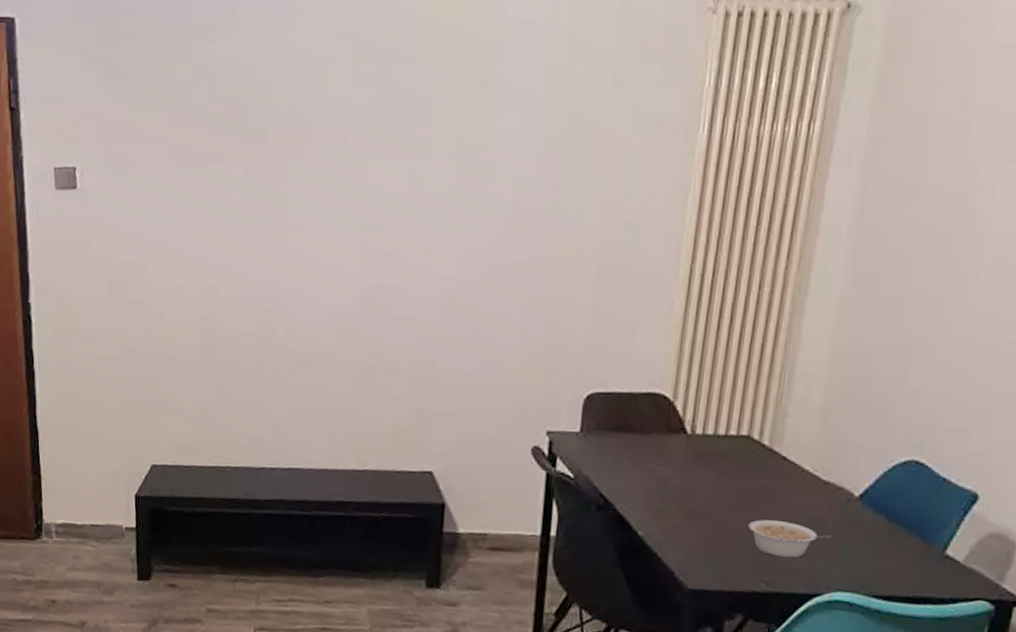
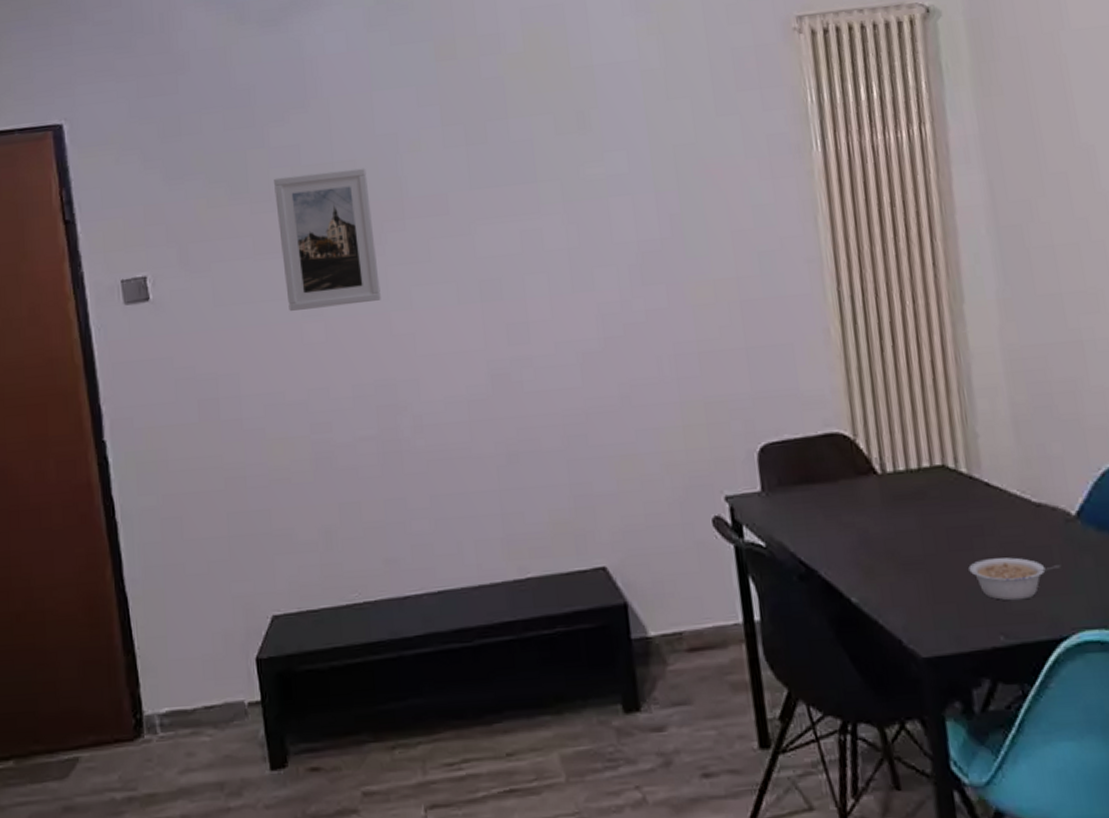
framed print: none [194,93,278,218] -> present [274,168,381,311]

